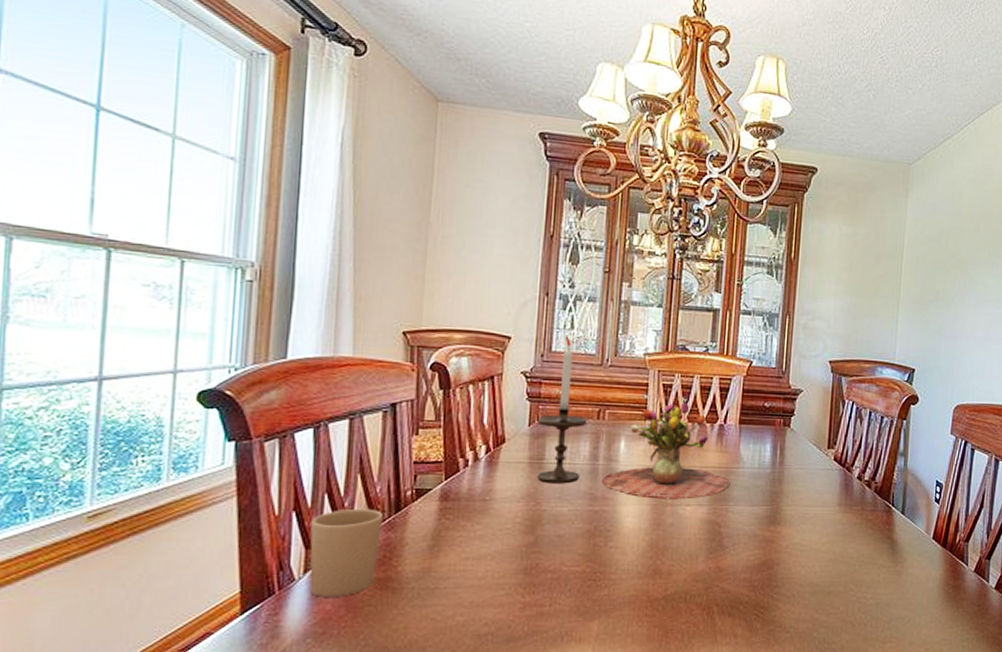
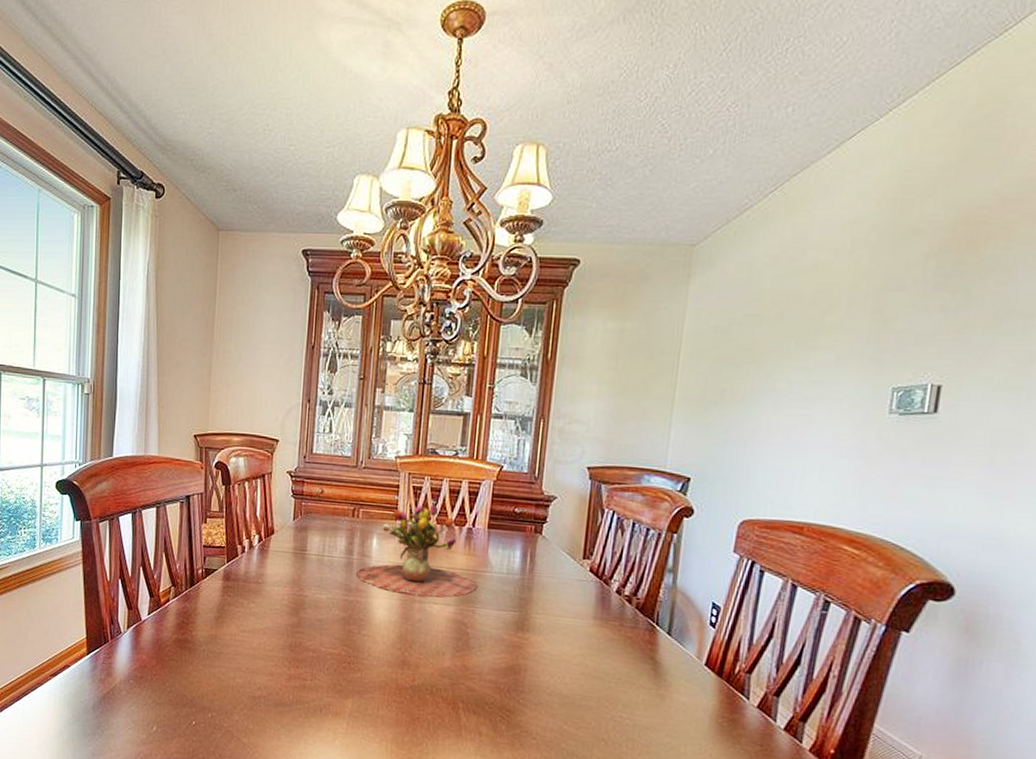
mug: present [309,508,384,597] -> none [131,580,182,651]
candlestick: present [538,335,588,484] -> none [301,438,344,574]

